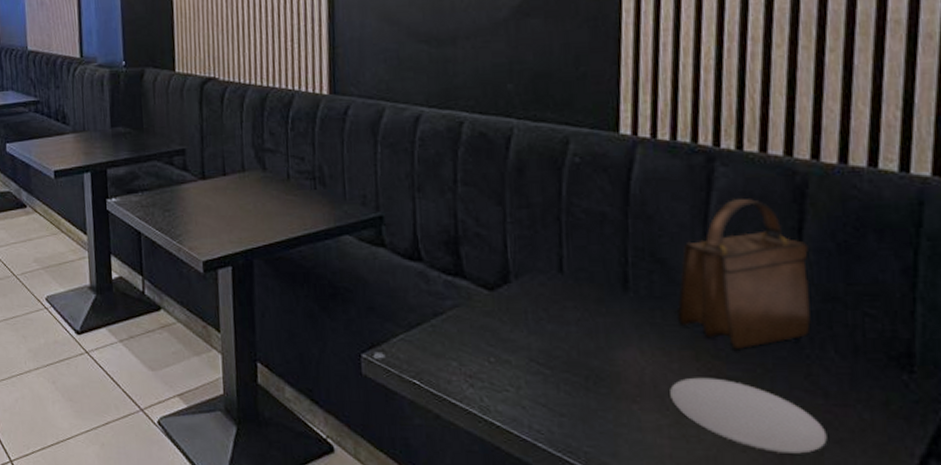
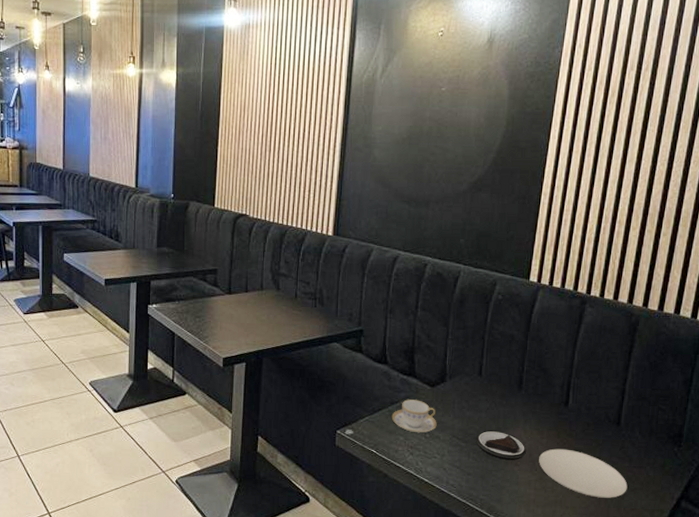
teacup: none [436,309,504,357] -> present [391,399,437,433]
cake slice: none [567,352,648,395] -> present [476,431,526,460]
handbag: present [678,197,811,350] -> none [550,329,634,431]

